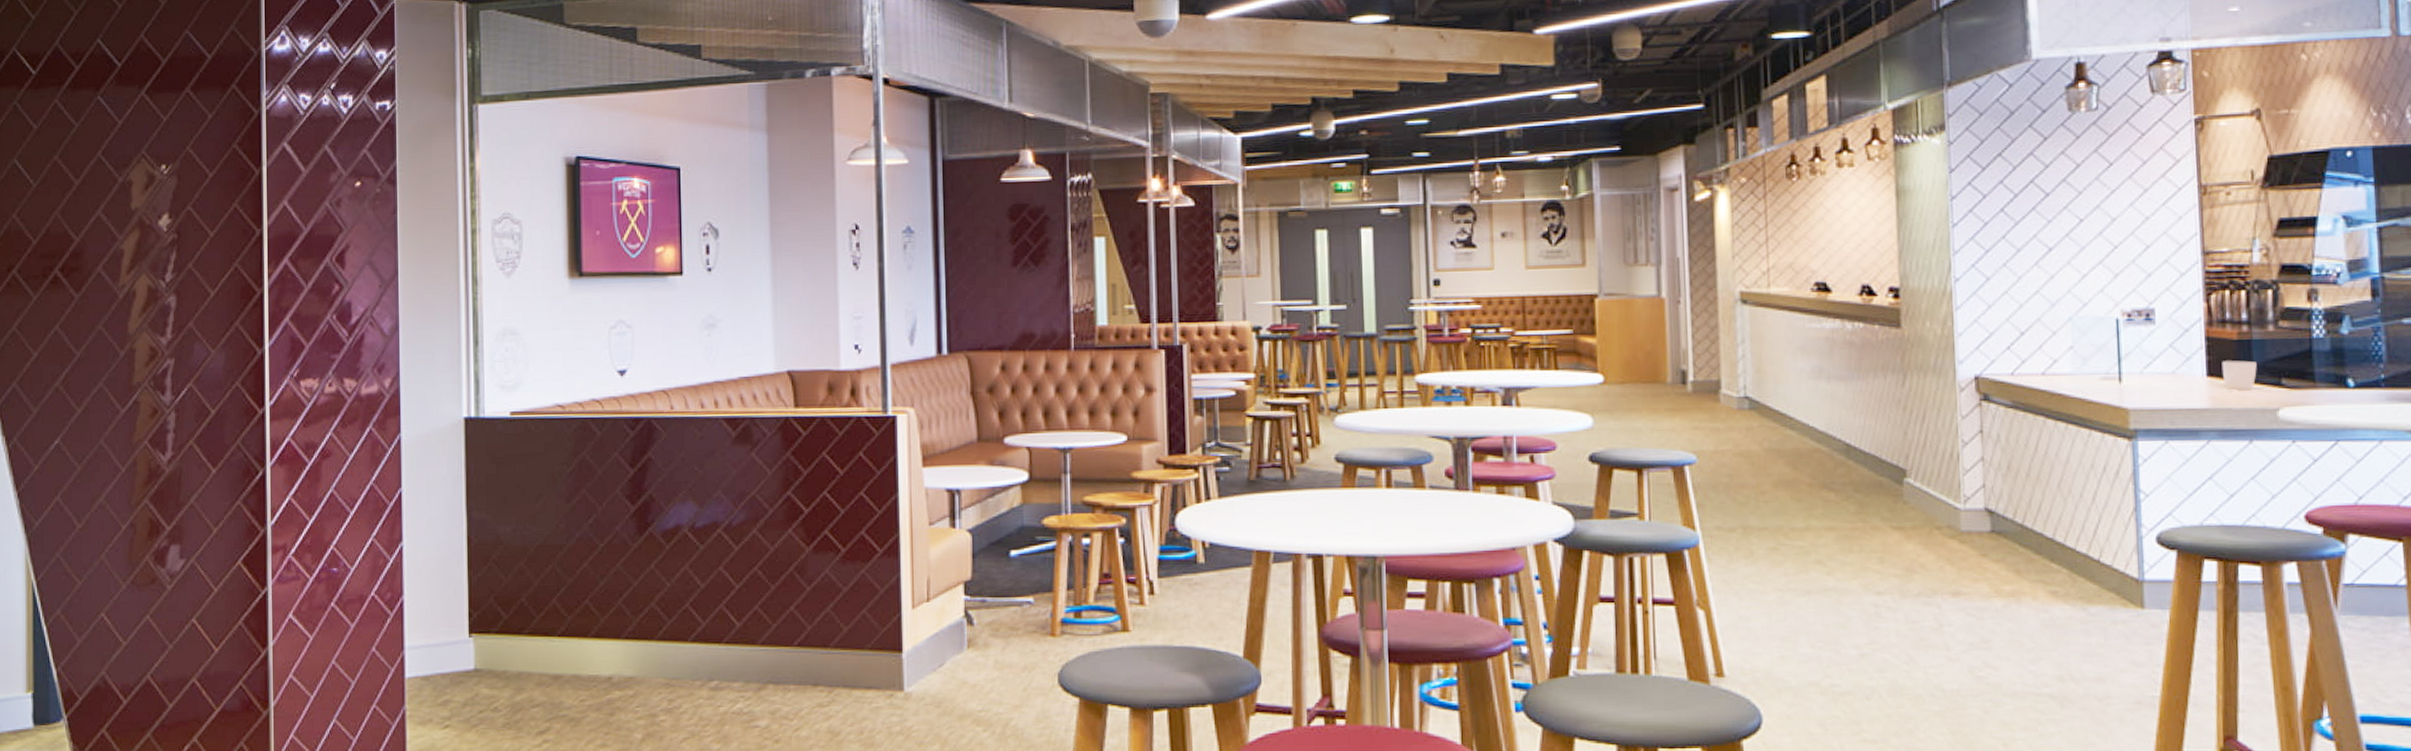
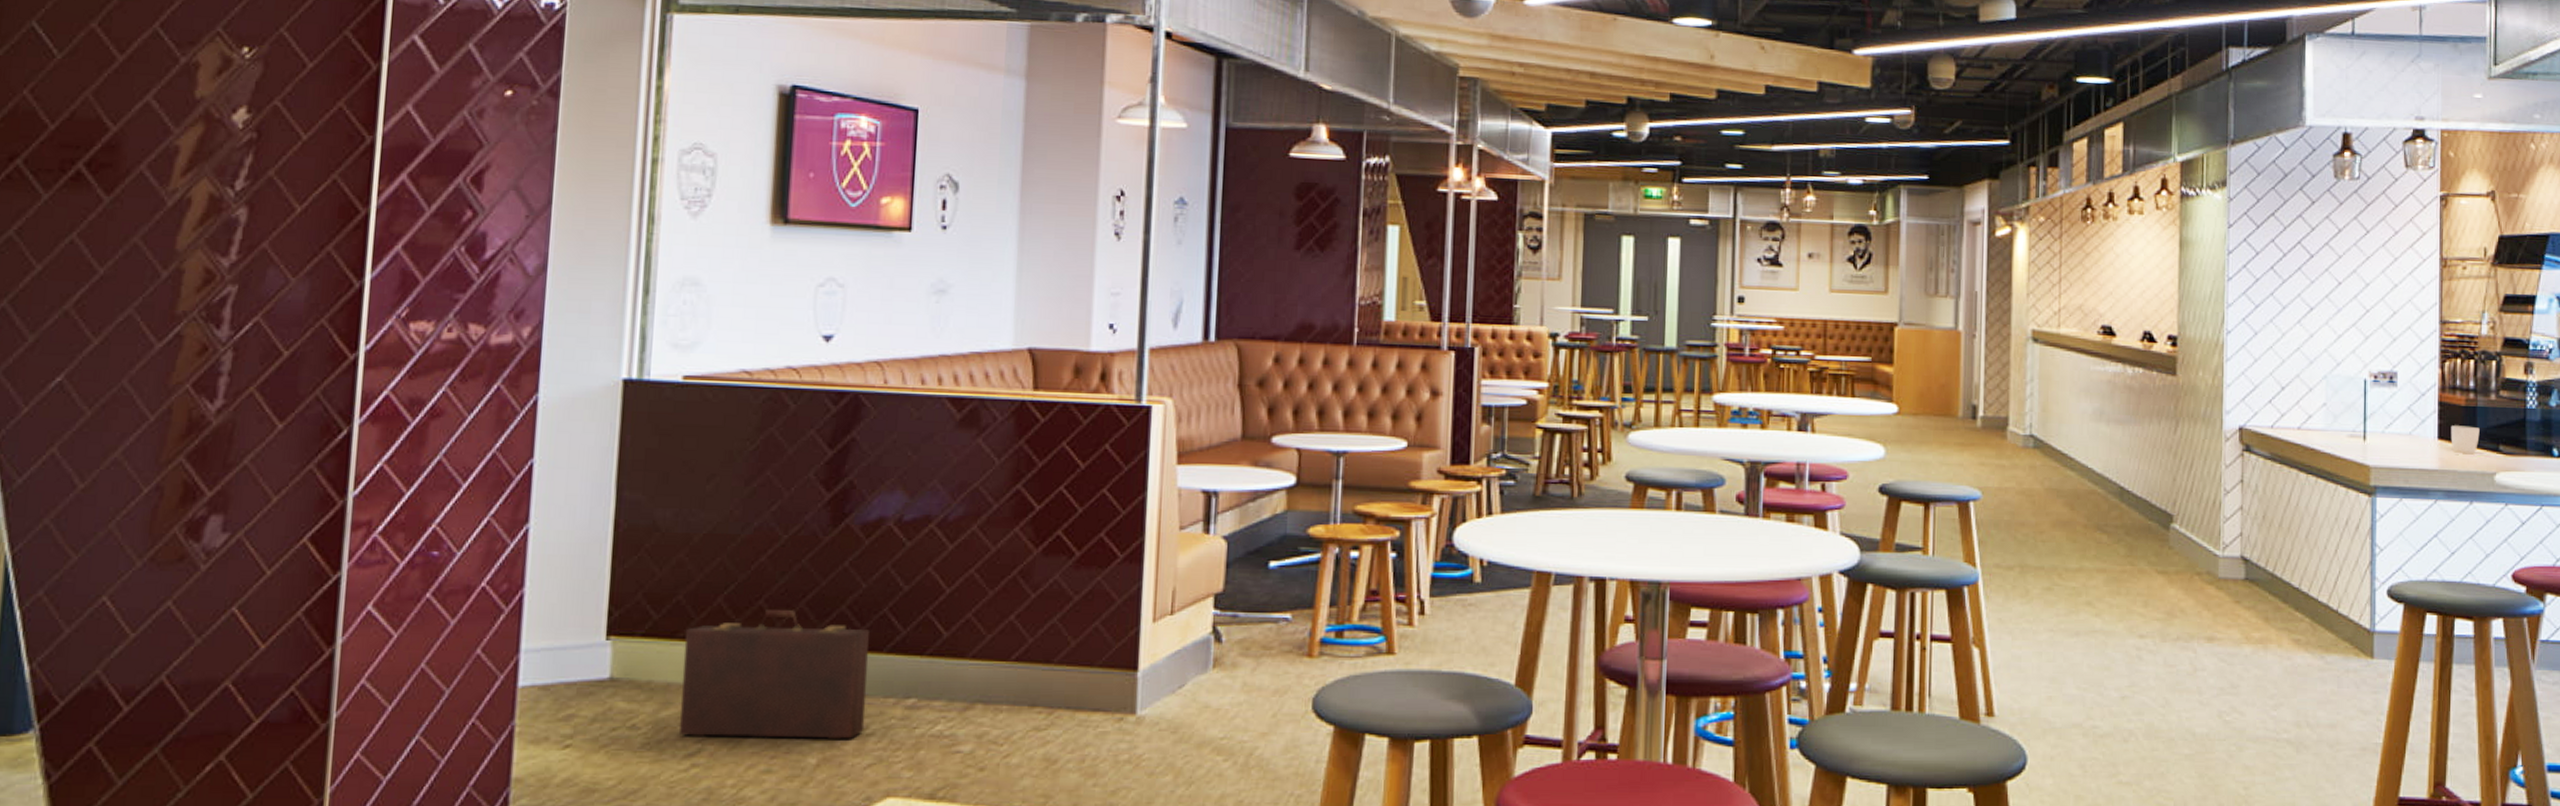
briefcase: none [529,608,678,718] -> present [679,610,869,739]

